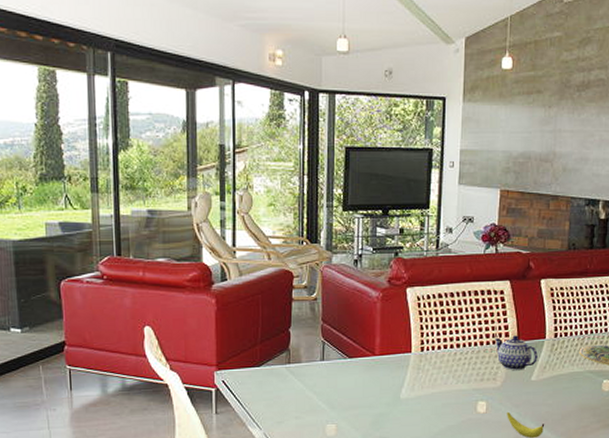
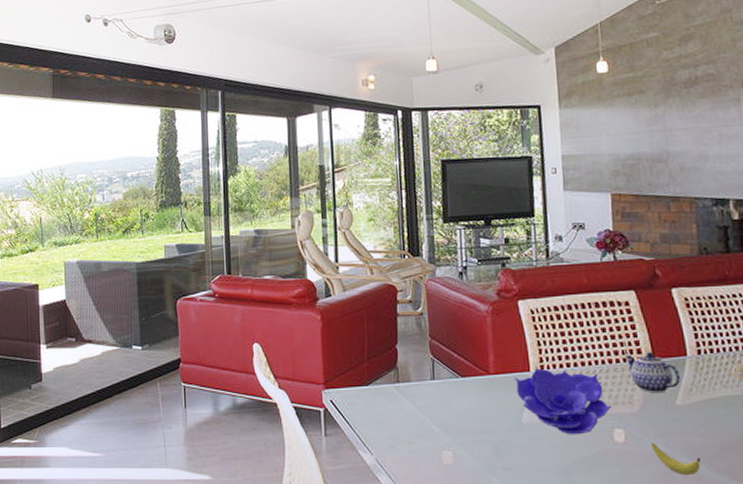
decorative bowl: none [397,348,478,408] -> present [514,367,611,435]

